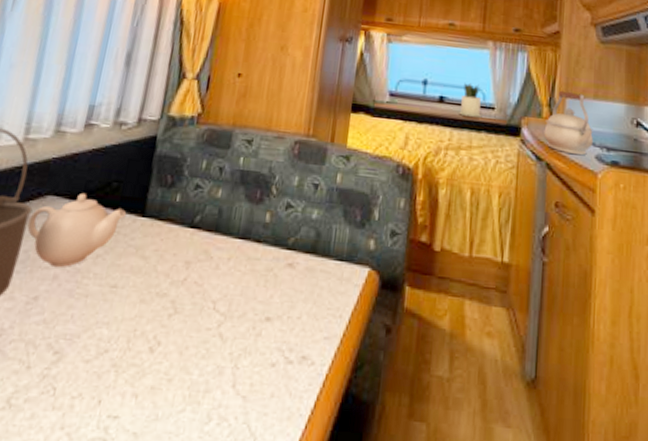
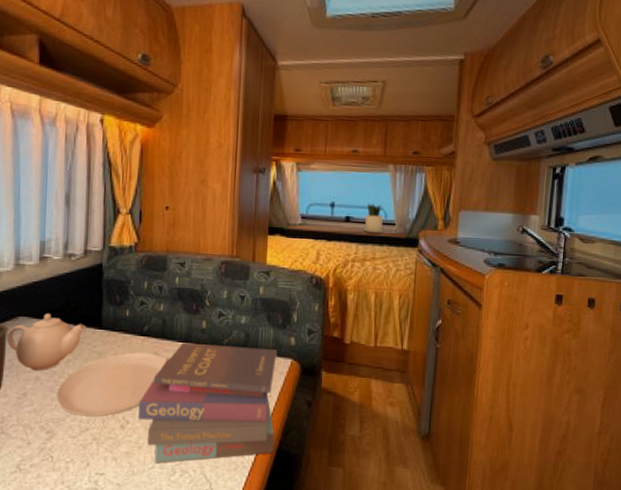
plate: none [74,248,218,334] -> present [56,352,167,417]
books: none [173,239,353,405] -> present [138,343,278,463]
kettle: present [544,90,593,156] -> none [439,205,483,261]

